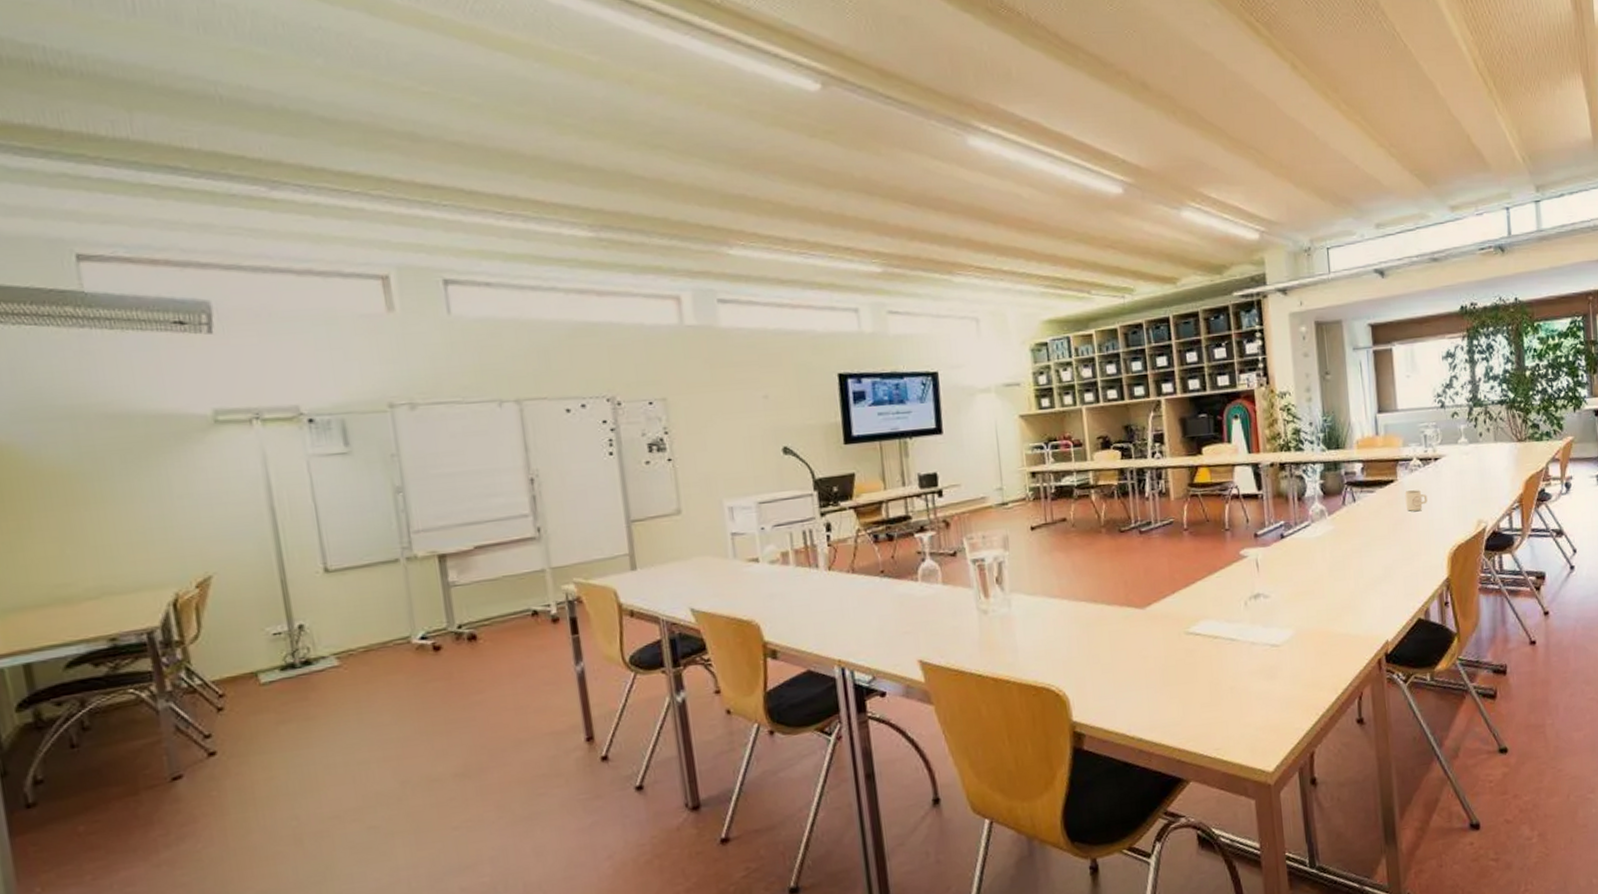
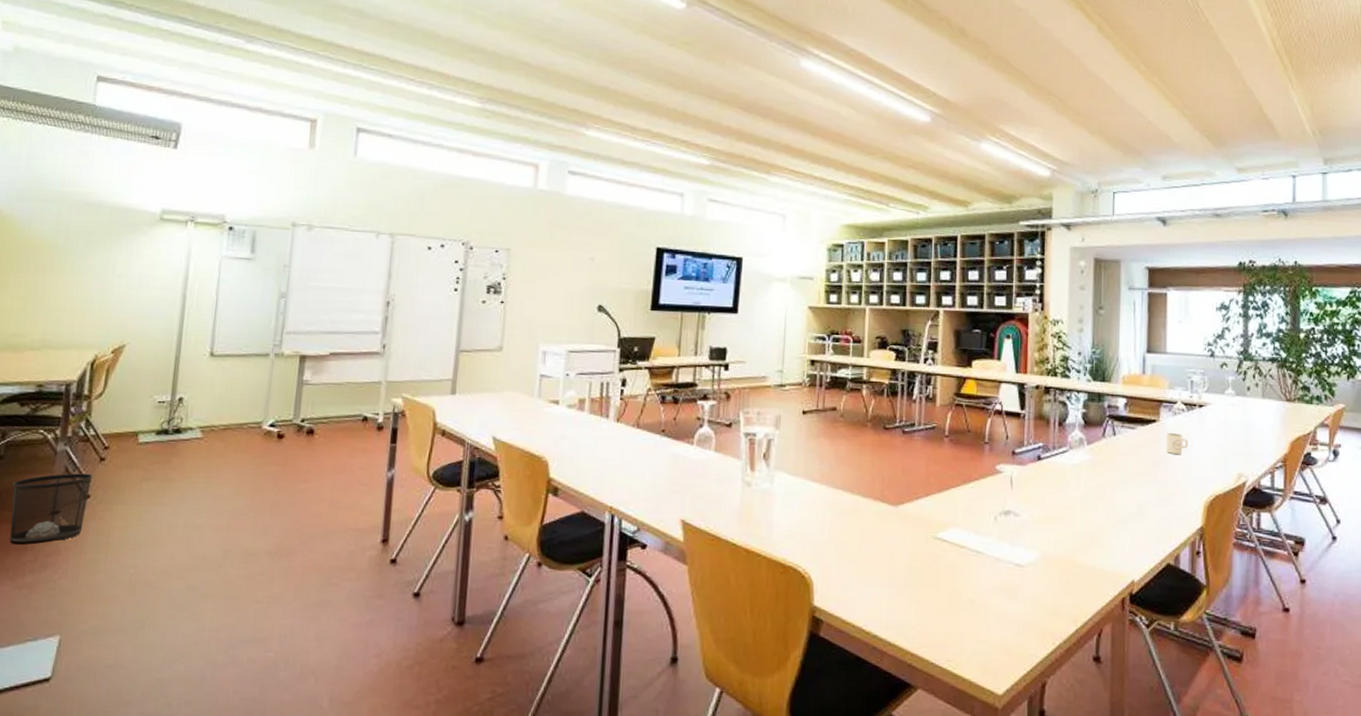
waste bin: none [112,728,218,822] -> present [9,473,93,546]

